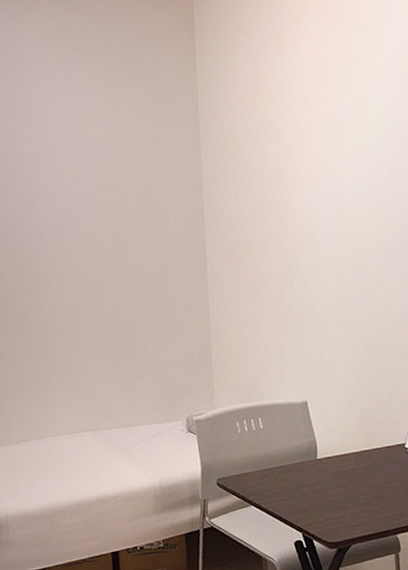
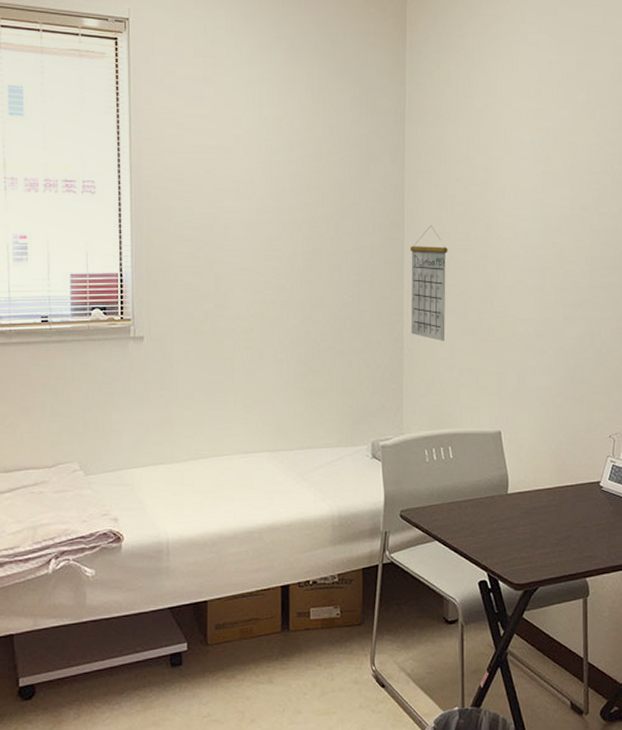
calendar: none [210,213,249,321] -> present [409,226,448,342]

